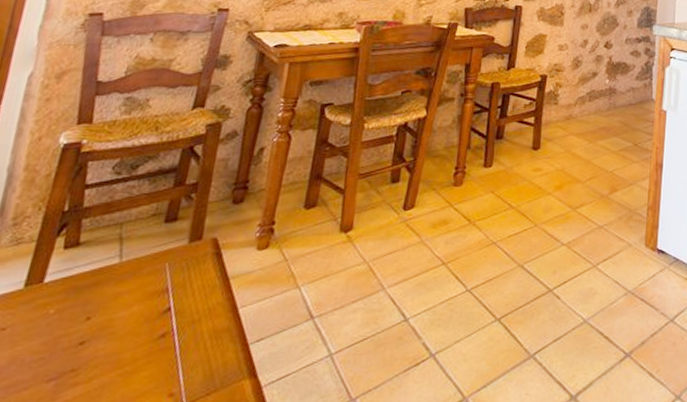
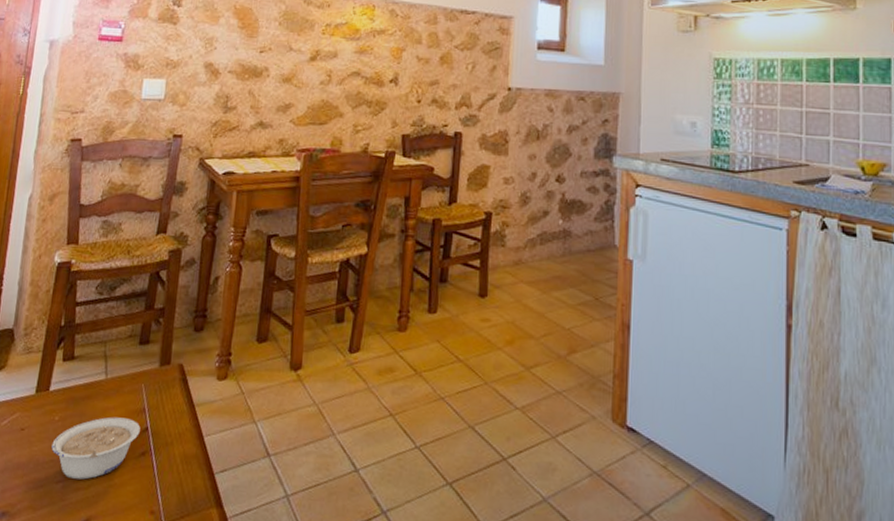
legume: none [42,301,161,374] -> present [51,417,141,480]

